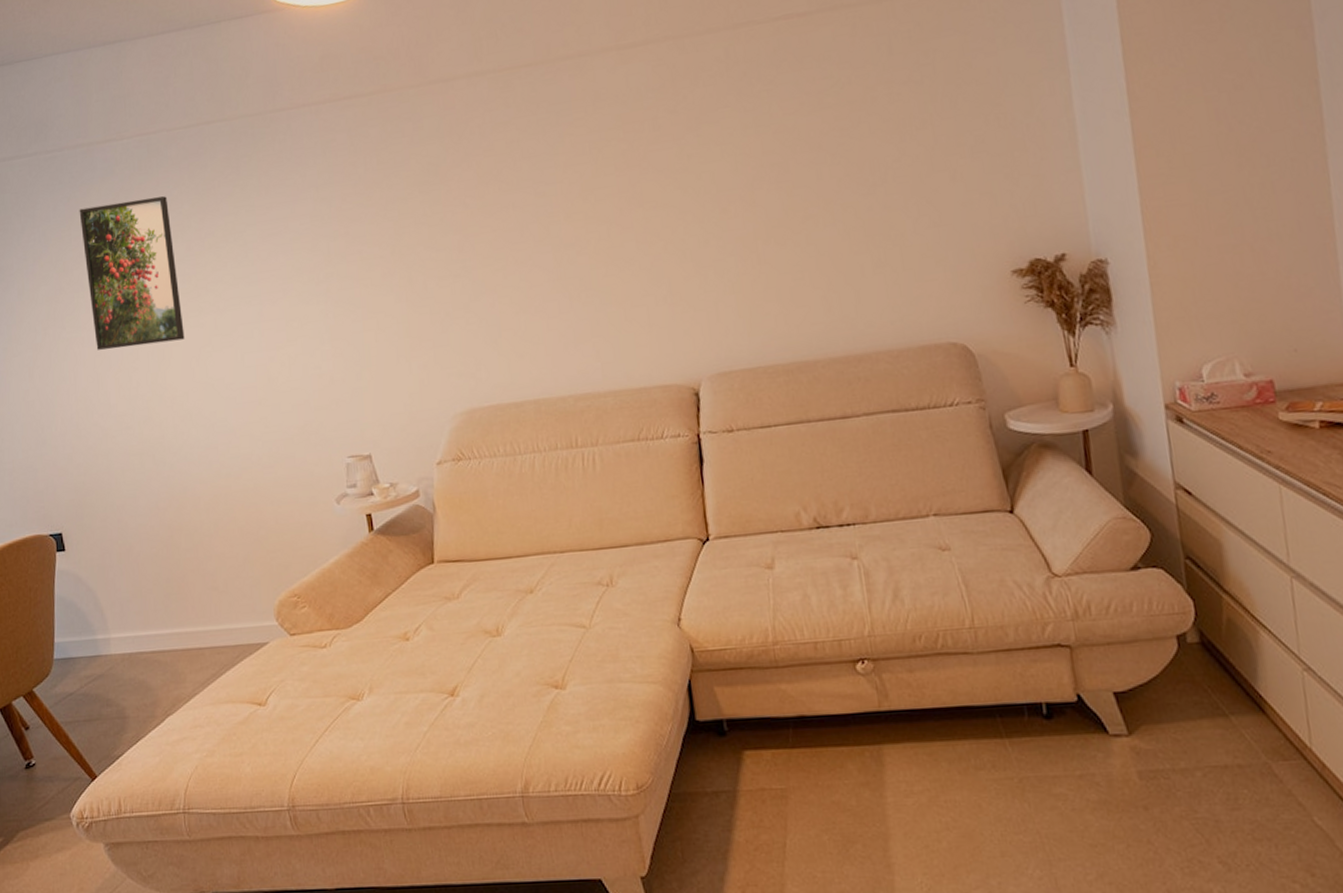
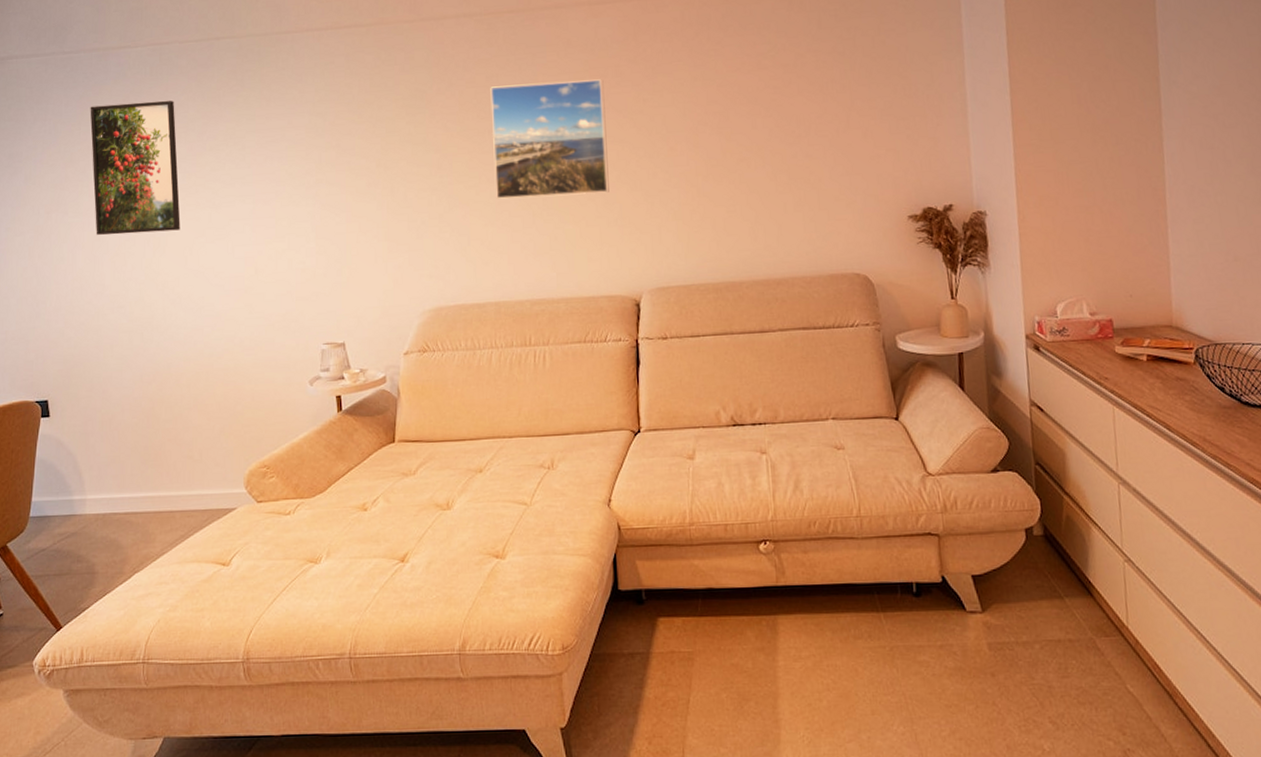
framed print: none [511,135,655,282] -> present [490,79,609,199]

